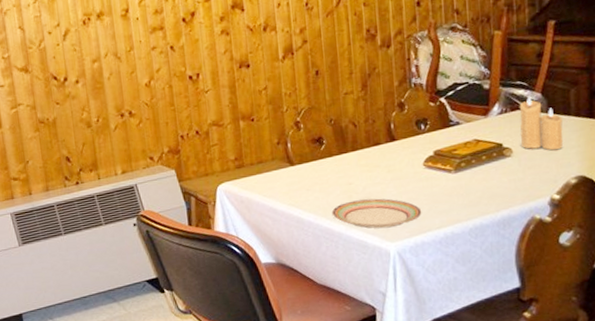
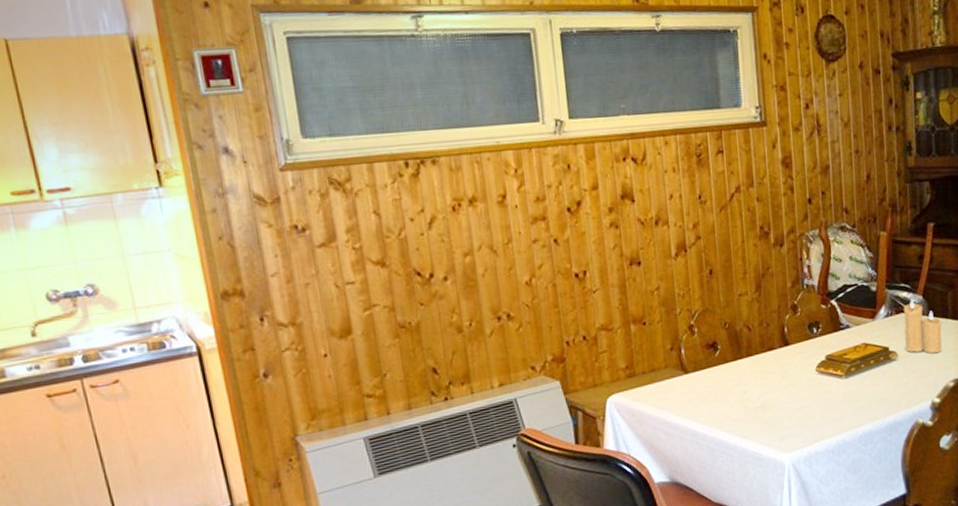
plate: present [331,198,422,229] -> none [726,407,815,440]

